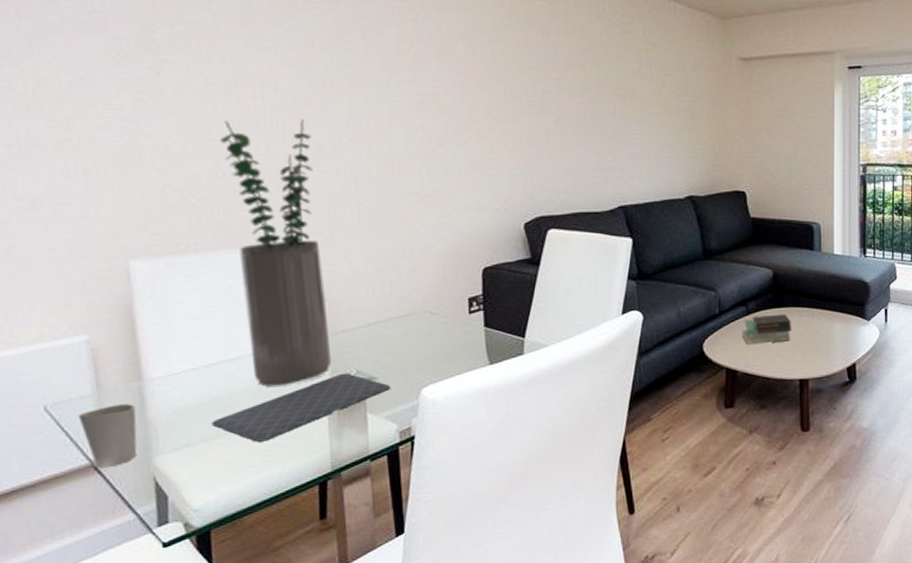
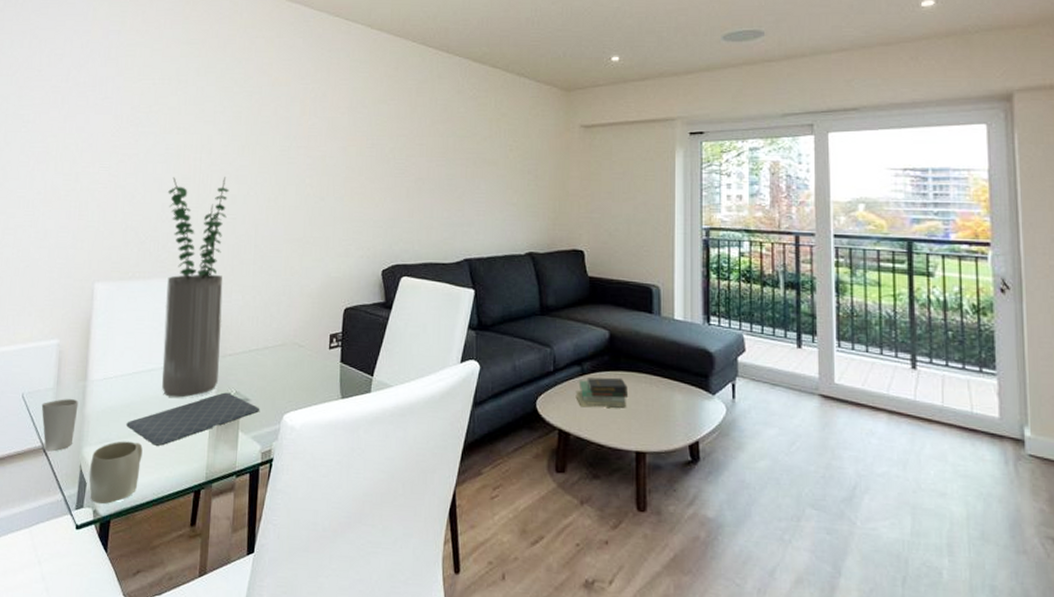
mug: none [167,441,242,515] -> present [88,441,143,504]

